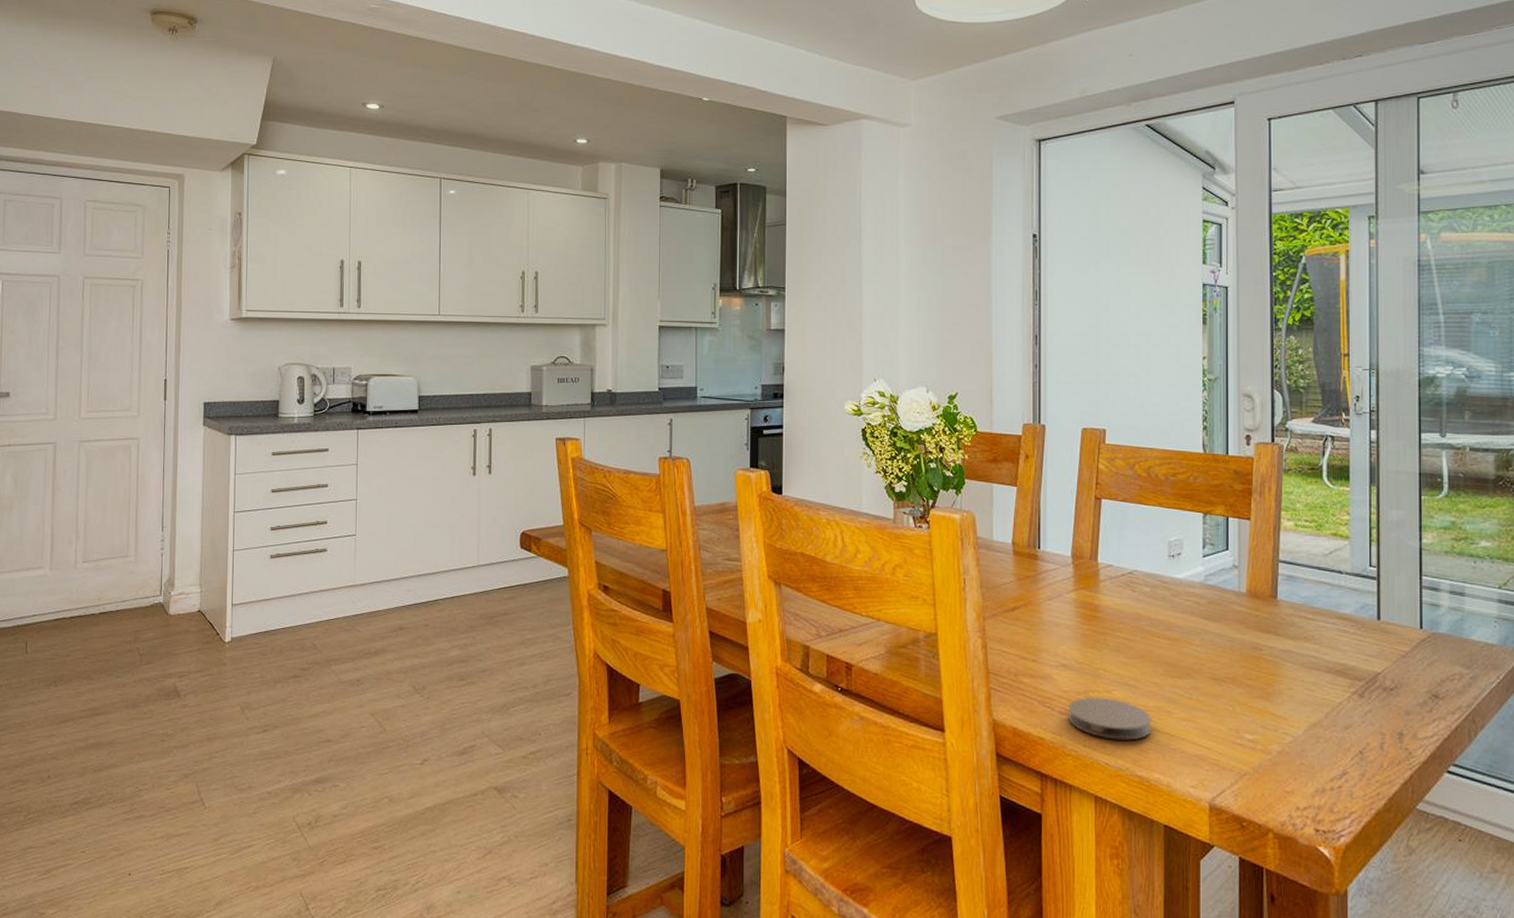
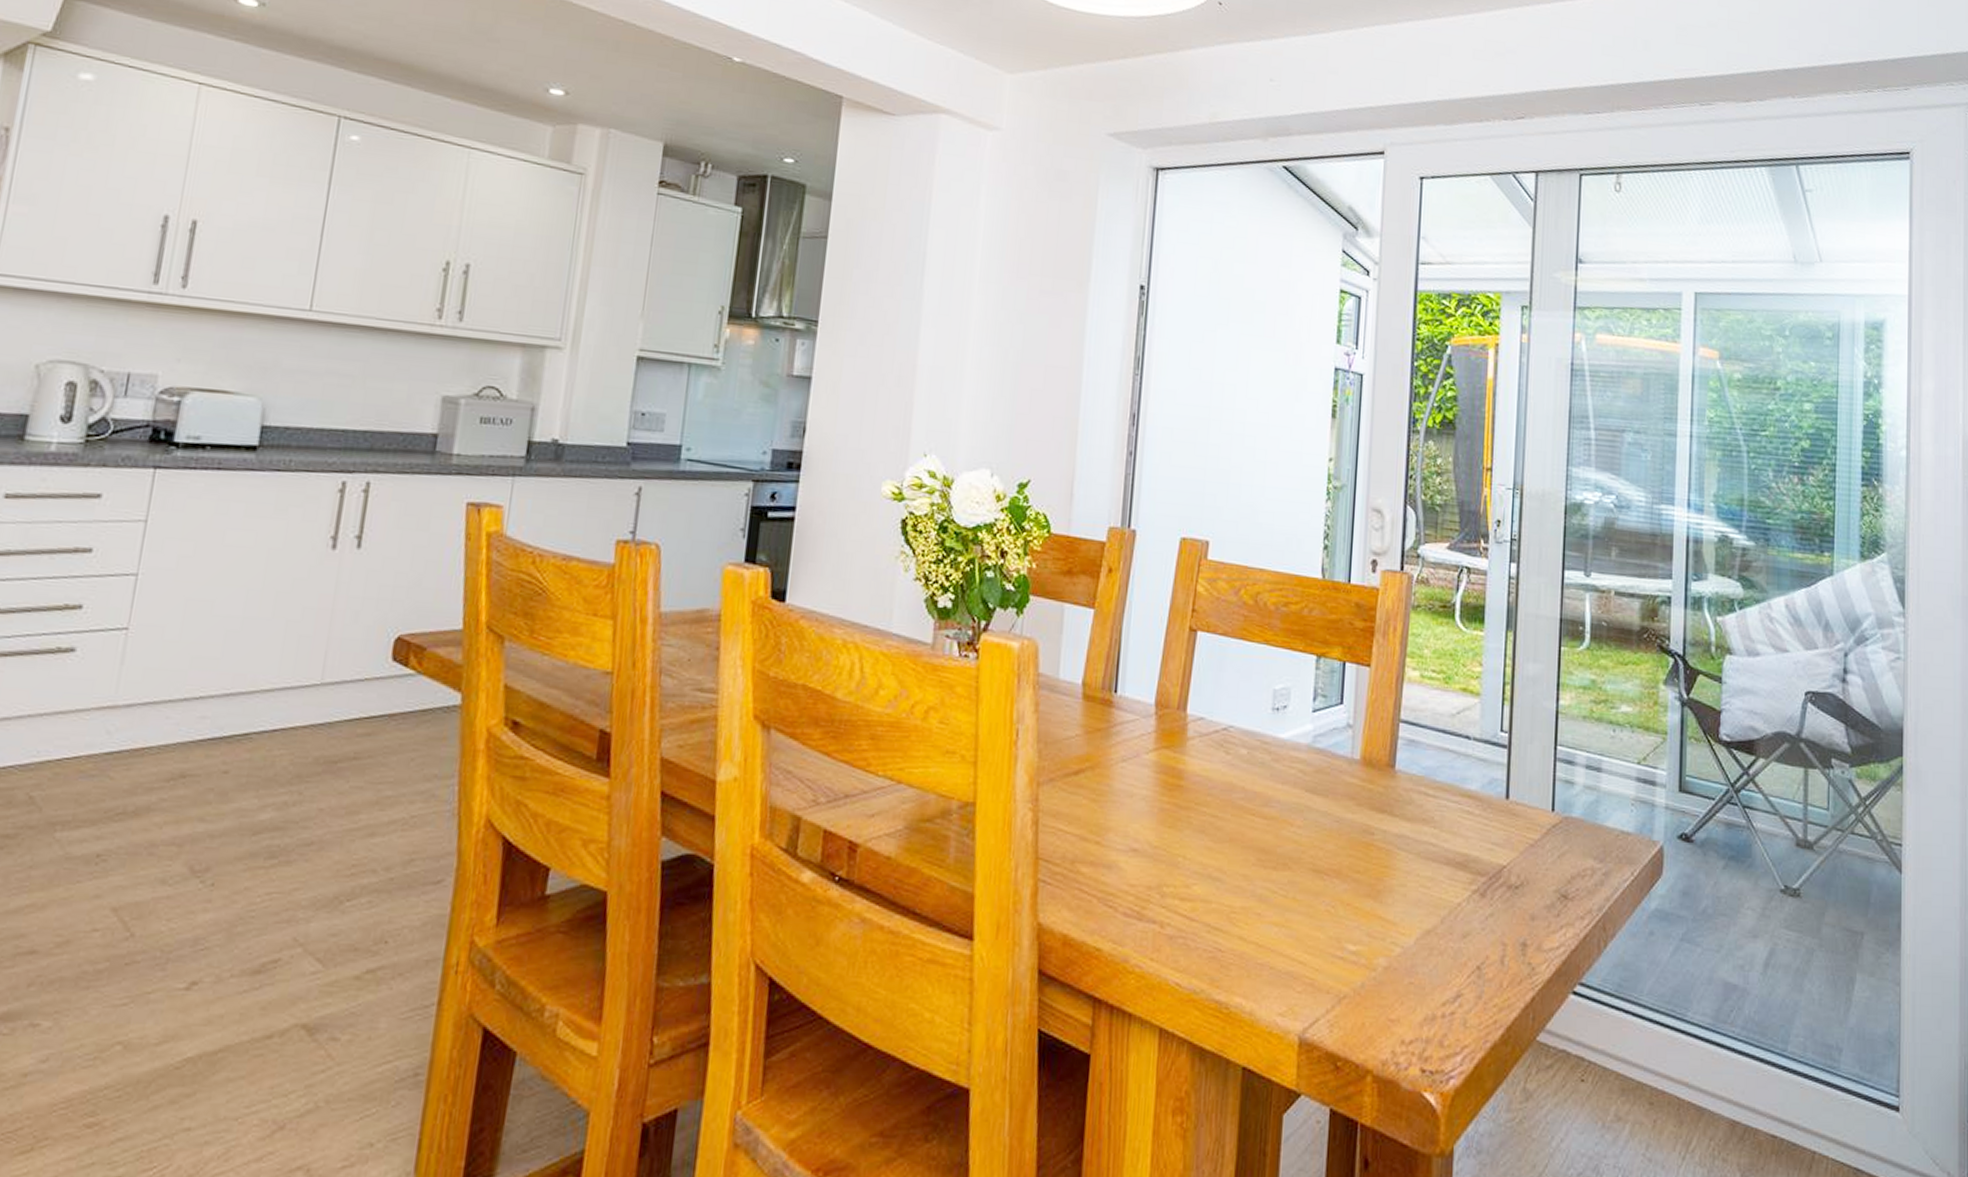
coaster: present [1068,697,1152,741] -> none [1134,893,1237,953]

